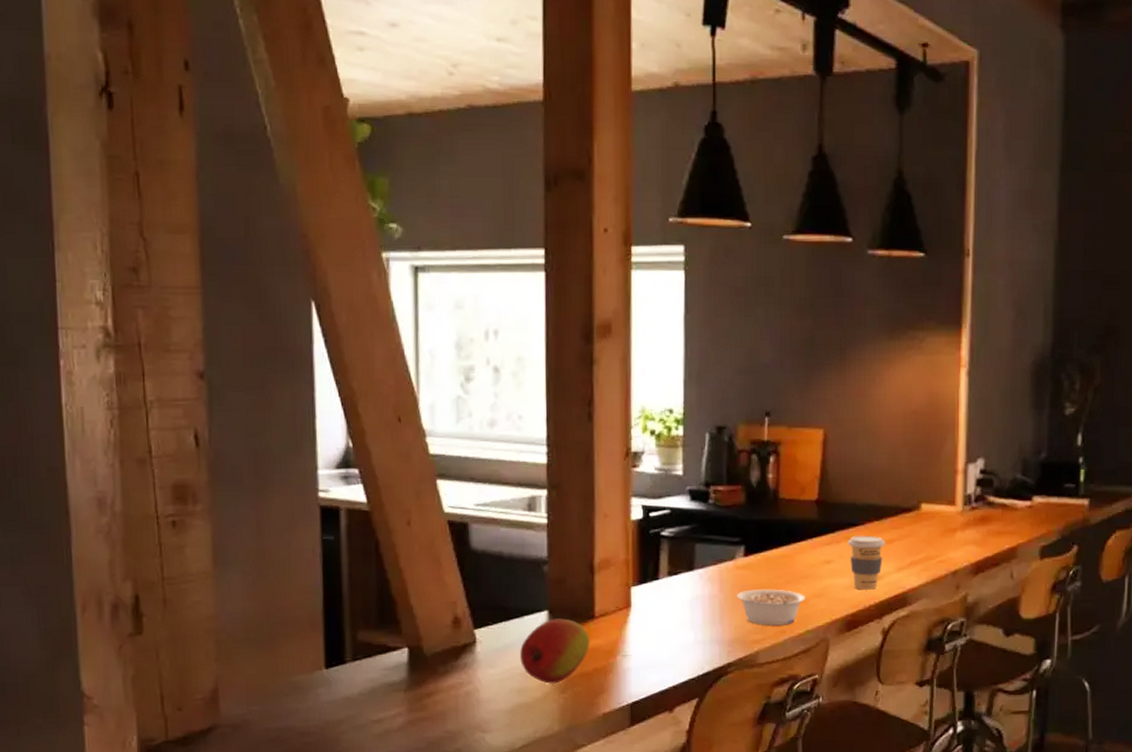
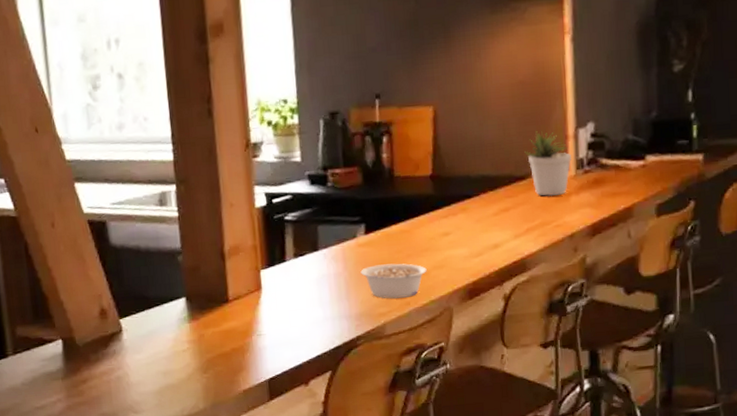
fruit: present [520,618,591,684] -> none [163,304,227,365]
coffee cup: present [848,535,885,590] -> none [464,205,501,259]
potted plant: none [913,462,959,531] -> present [524,130,571,197]

